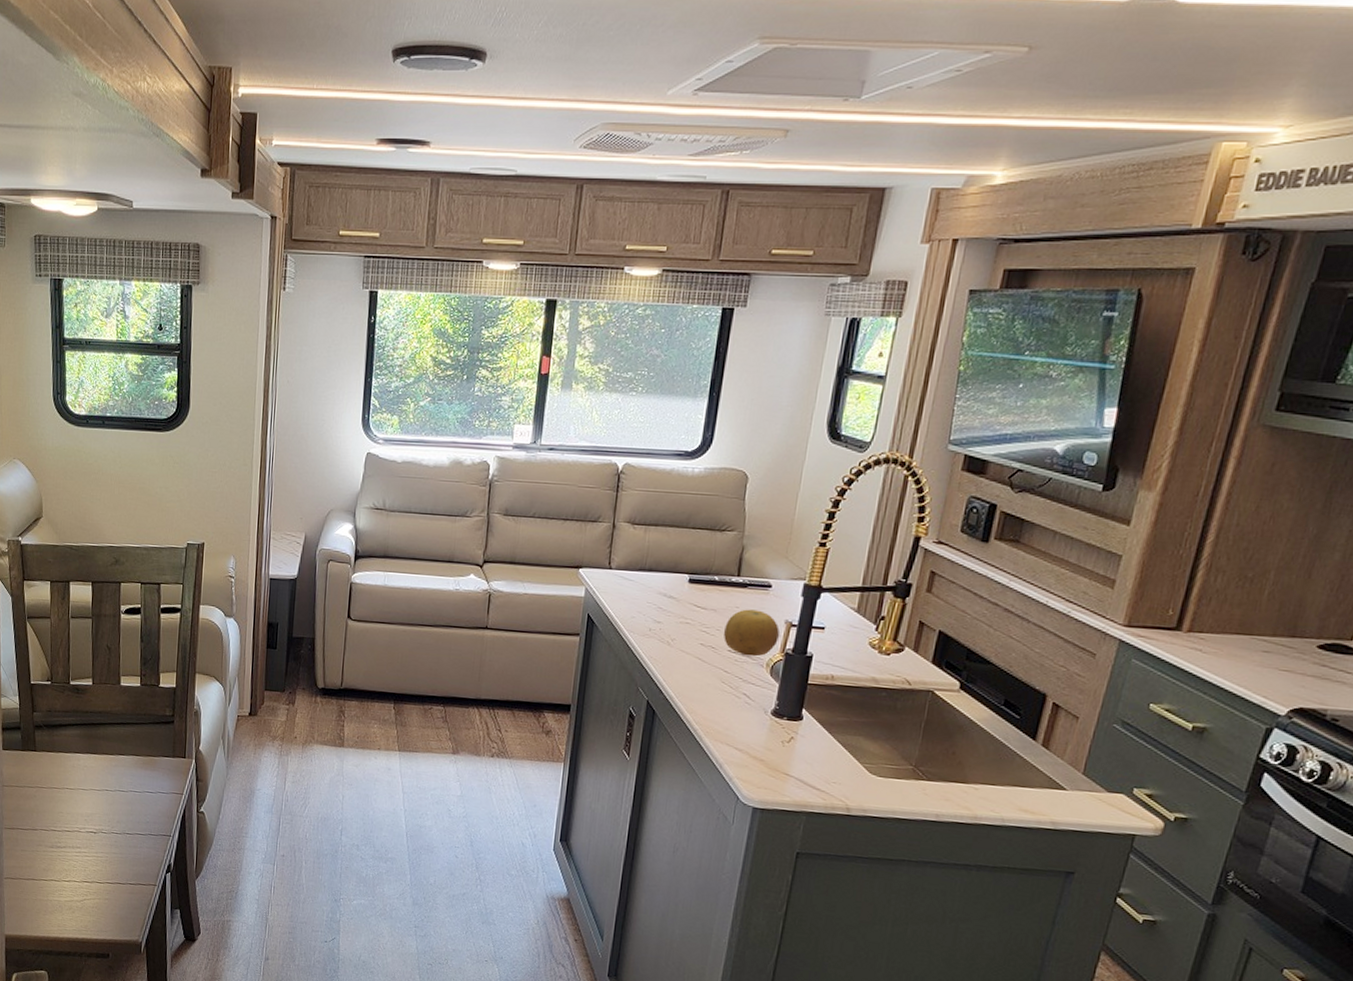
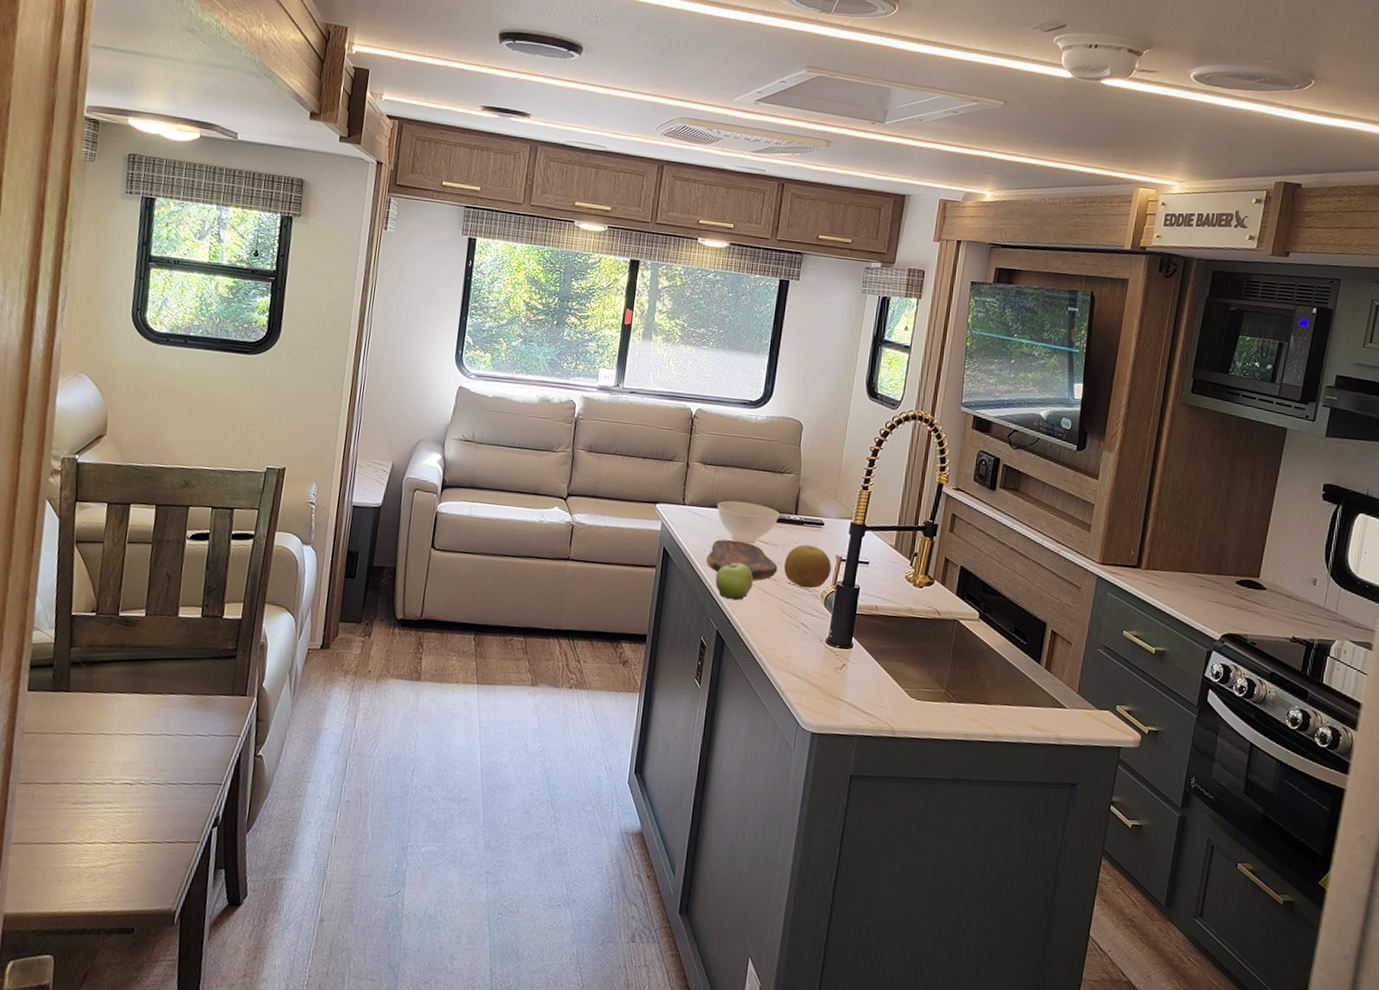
cutting board: none [635,605,717,648] -> present [706,539,778,581]
fruit: none [645,628,689,670] -> present [715,561,754,601]
bowl: none [647,563,719,610] -> present [717,500,780,544]

